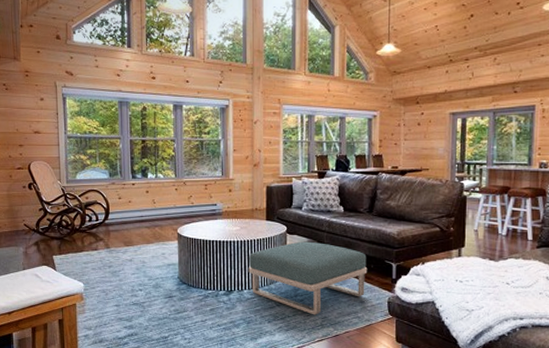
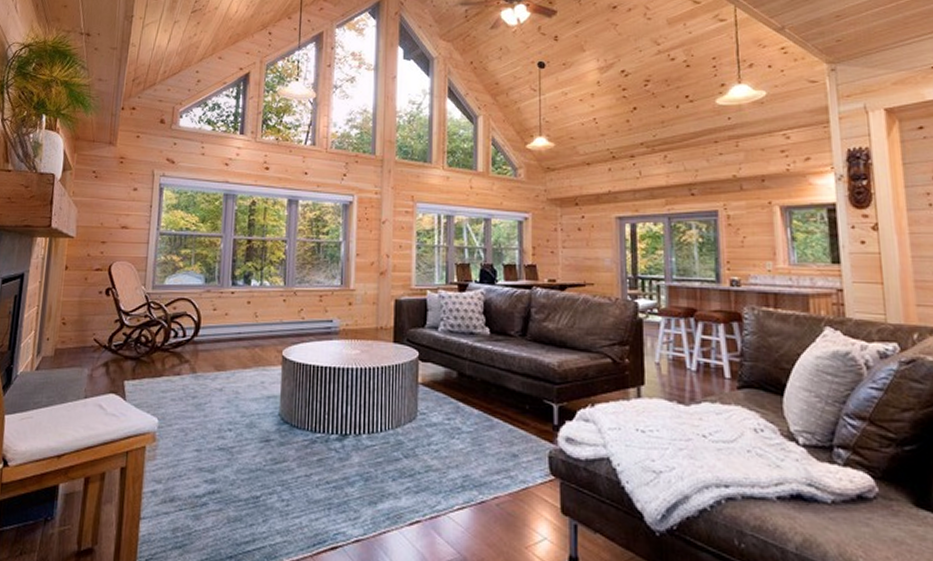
footstool: present [248,241,368,315] -> none [368,371,522,473]

